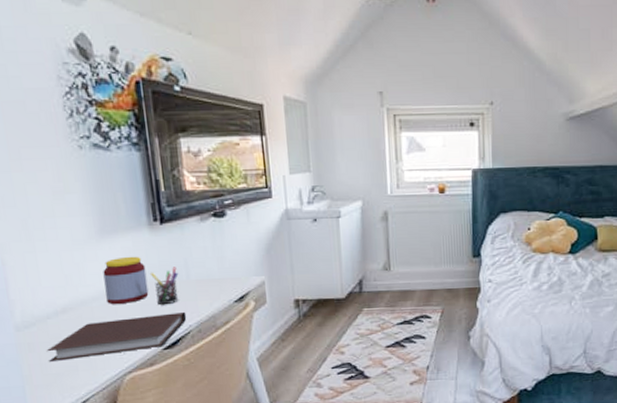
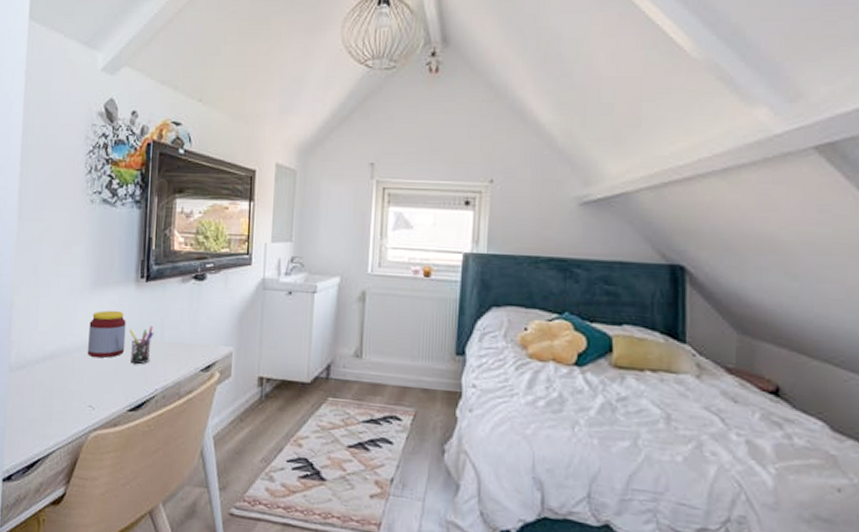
notebook: present [47,311,187,363] -> none [30,372,155,408]

